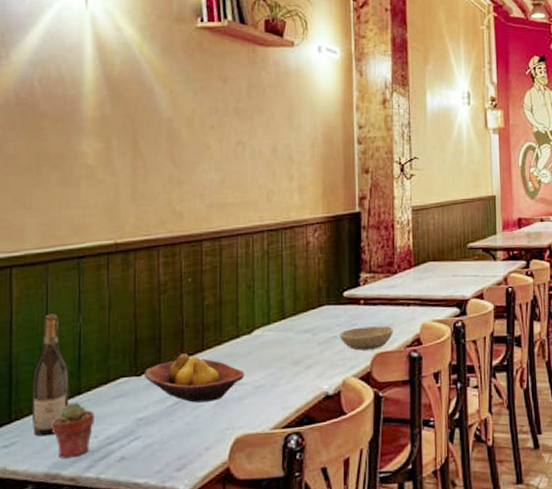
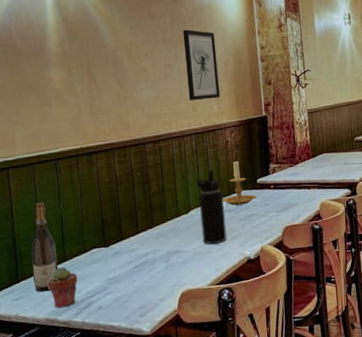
fruit bowl: present [145,353,245,403] -> none [111,229,186,266]
wall art: none [261,98,304,189] -> present [183,29,221,101]
water bottle: none [265,278,300,374] -> present [196,170,227,244]
candle holder: none [297,265,342,325] -> present [222,159,257,206]
bowl: present [339,326,394,351] -> none [256,205,299,225]

